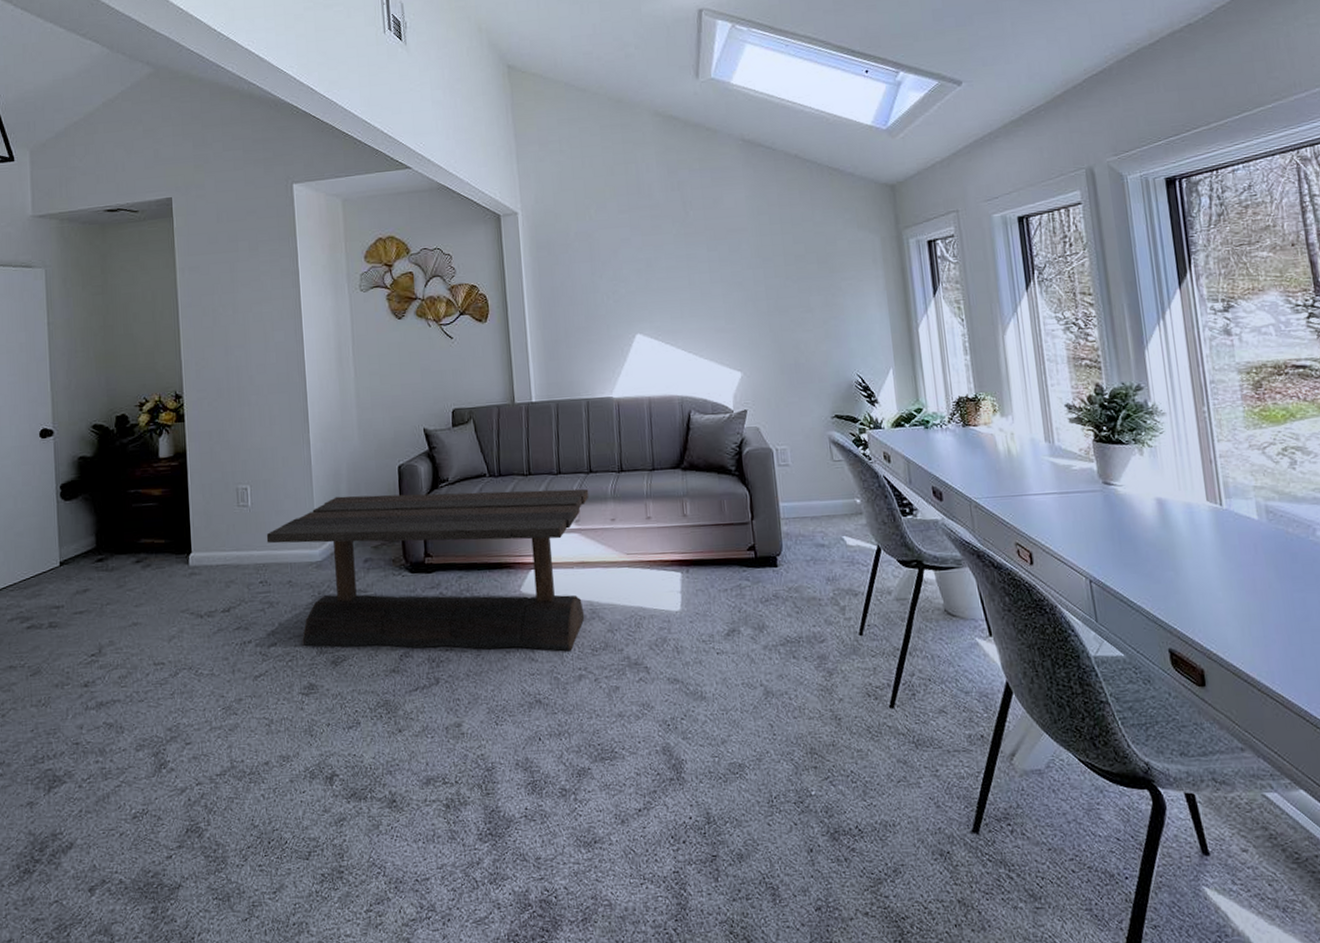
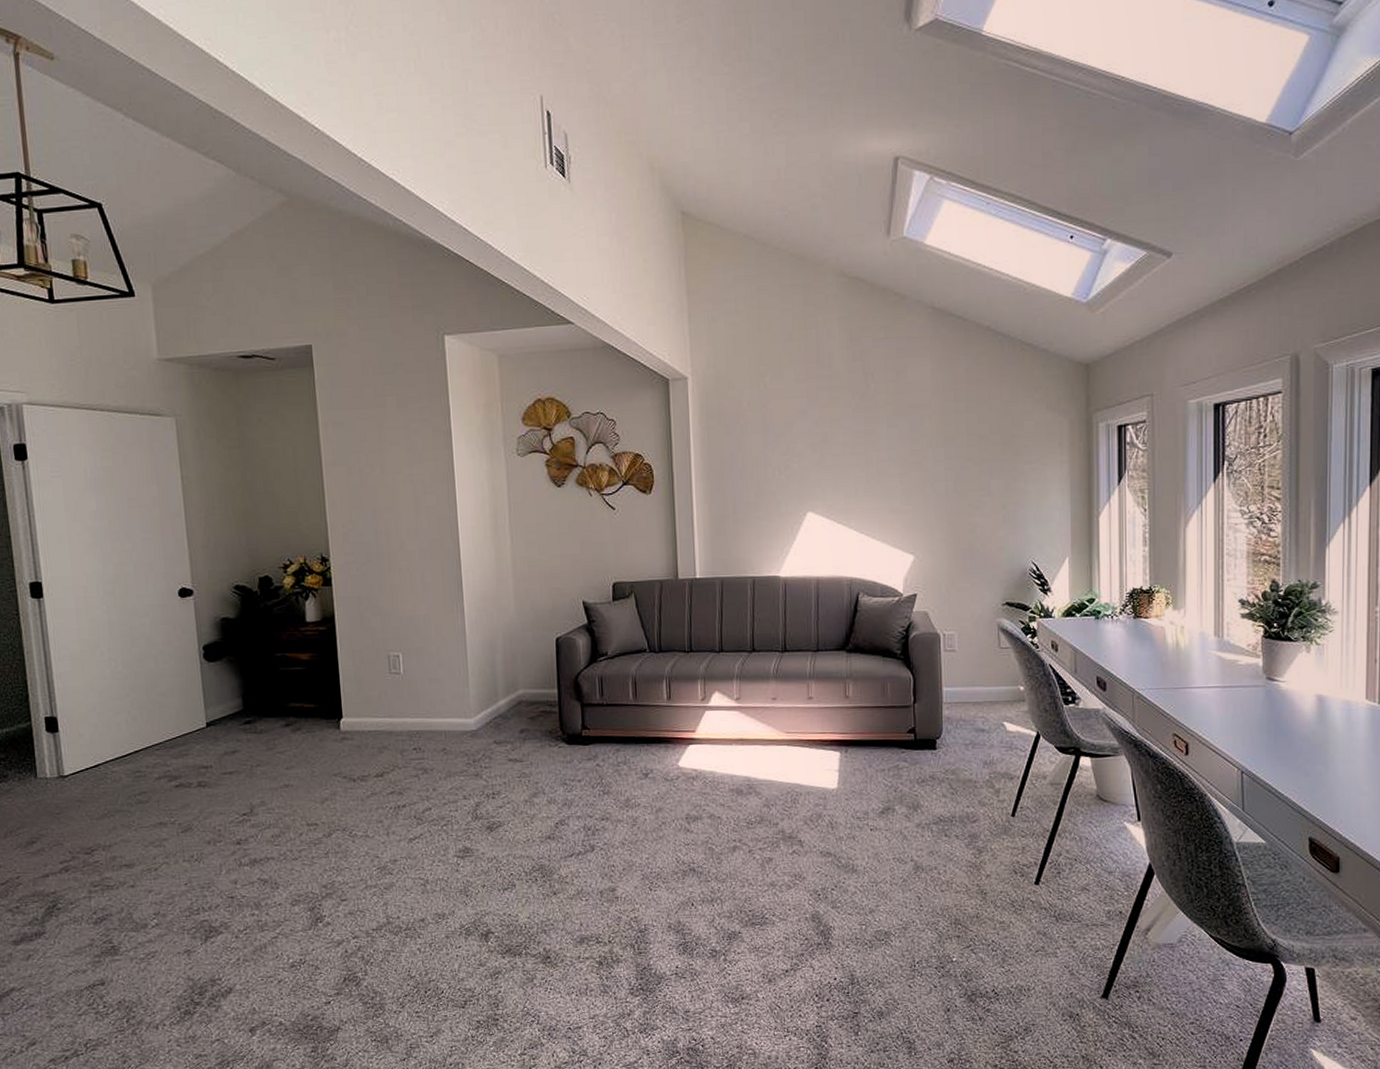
coffee table: present [266,489,589,651] -> none [419,666,751,823]

